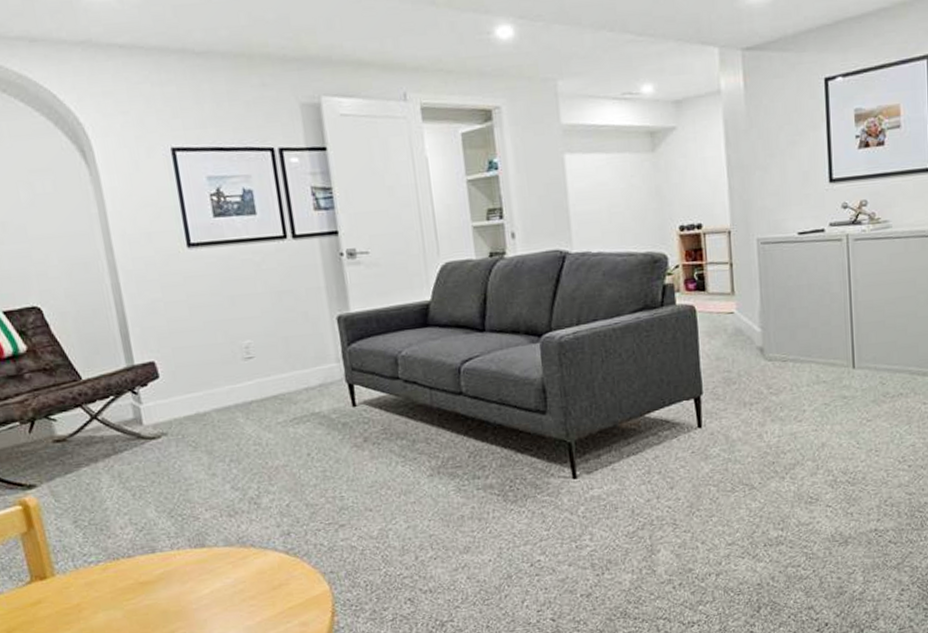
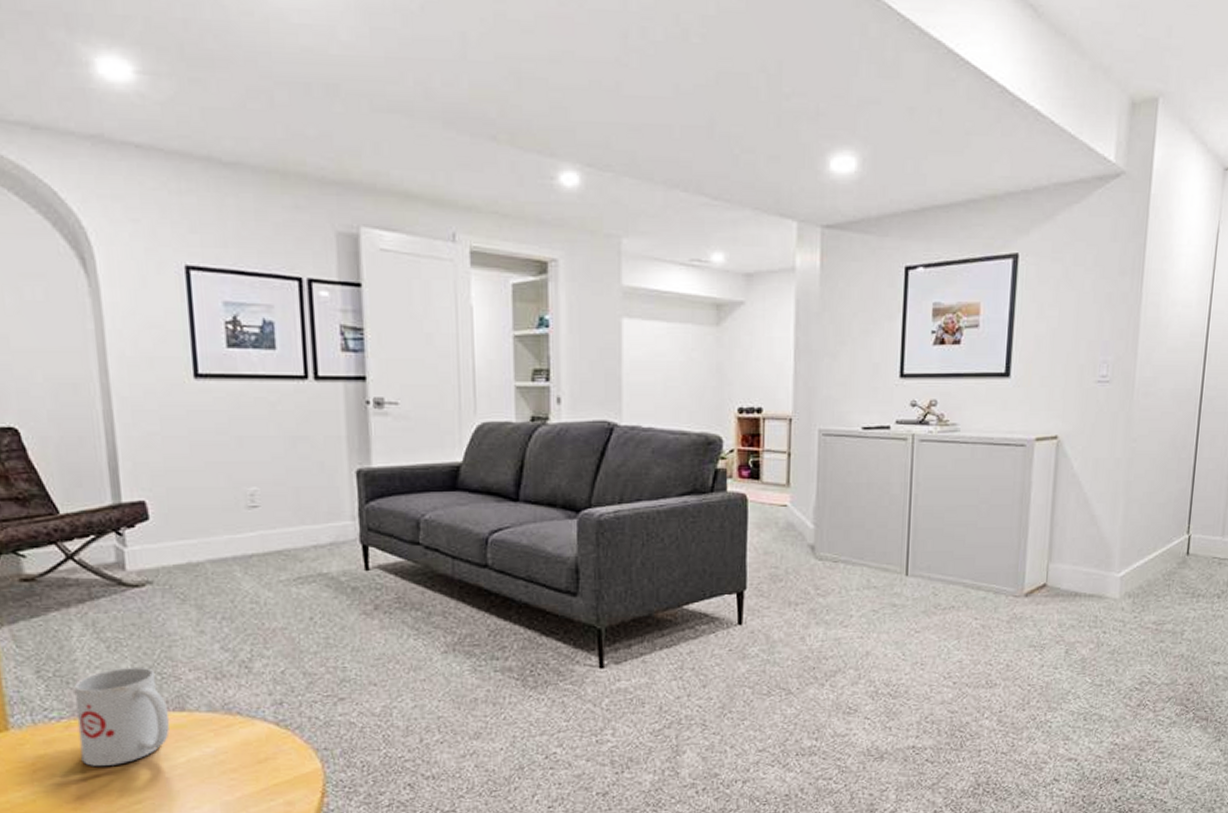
mug: none [107,510,193,603] -> present [73,666,170,767]

